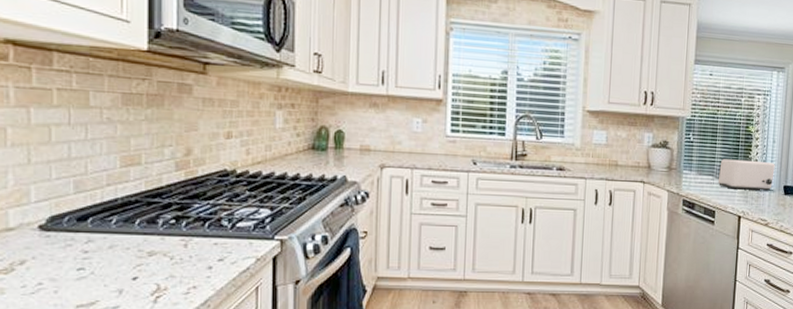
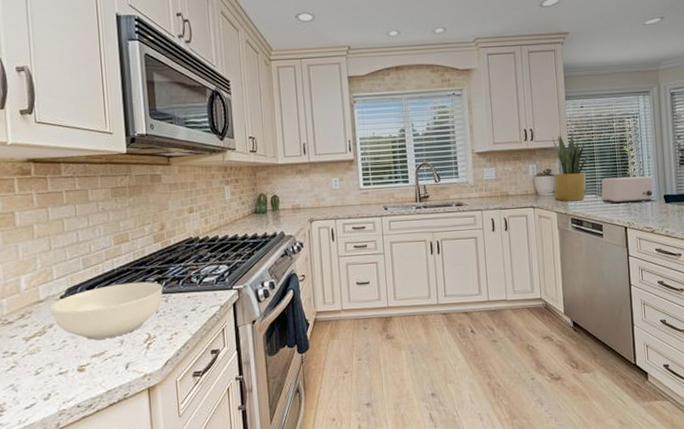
bowl: none [20,217,183,286] -> present [48,281,164,340]
planter: none [669,102,715,181] -> present [551,132,592,202]

